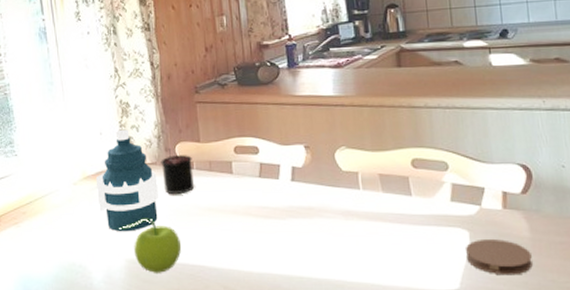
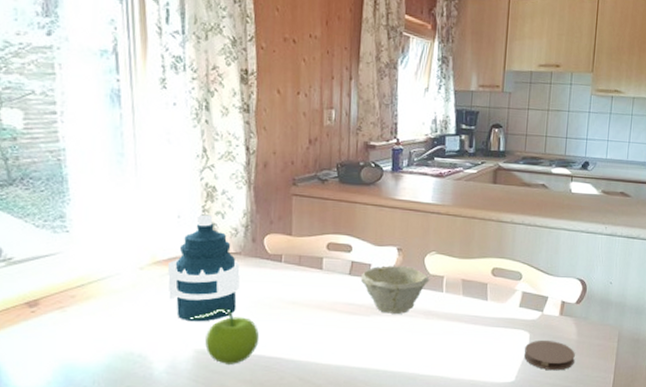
candle: present [160,149,195,195] -> none [246,239,281,287]
bowl: none [271,164,344,216] -> present [360,266,430,314]

